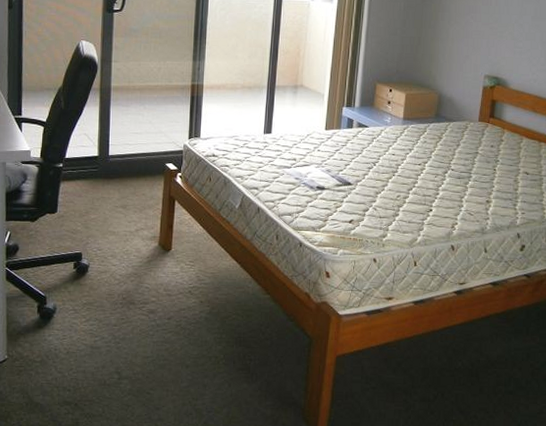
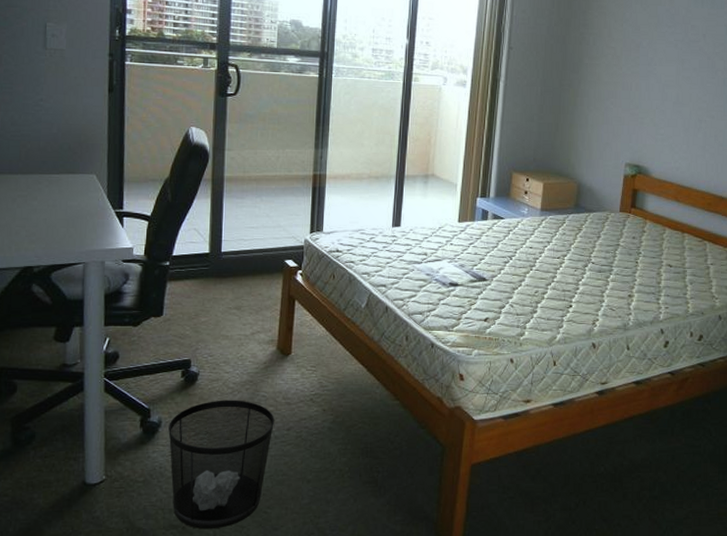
waste bin: none [62,290,156,407] -> present [168,400,274,530]

